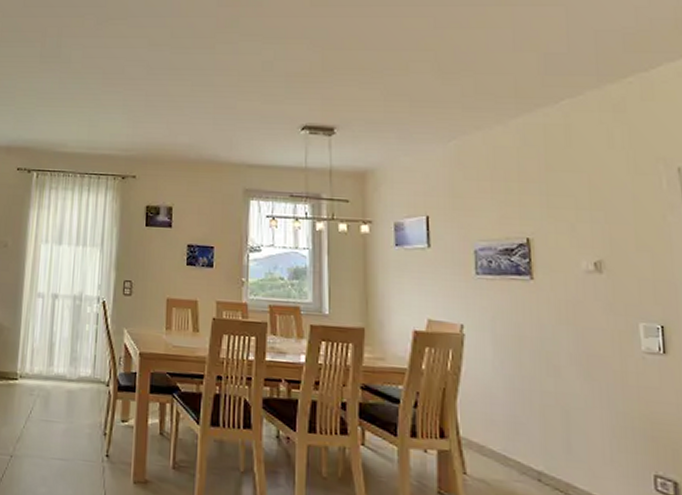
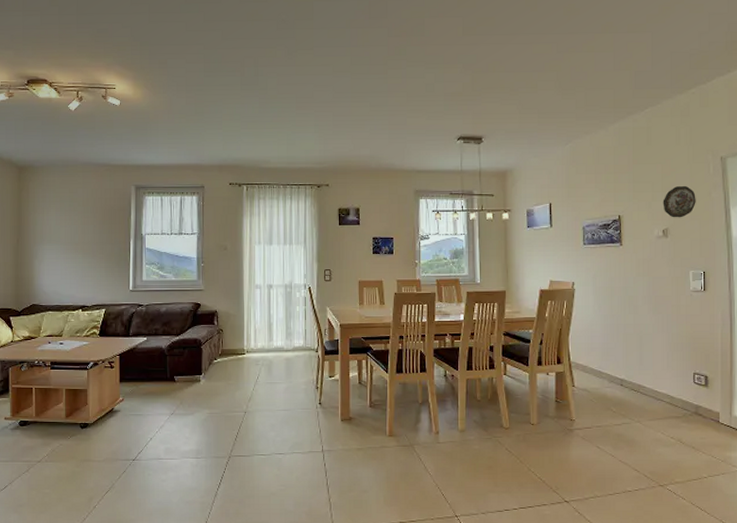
decorative plate: none [592,203,644,248] -> present [663,185,696,218]

